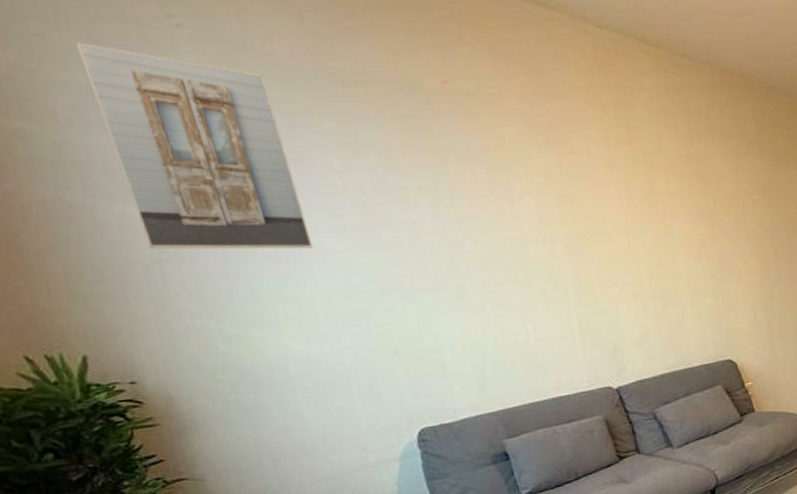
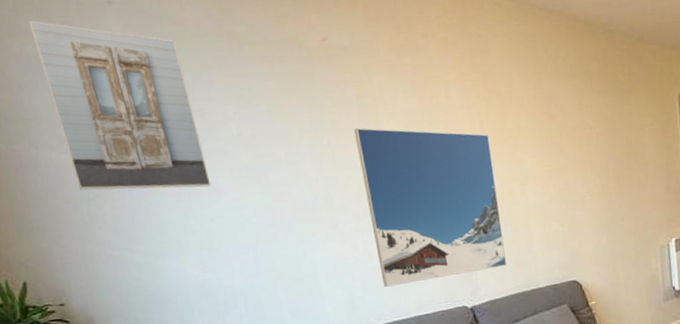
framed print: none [481,185,656,365] -> present [353,127,507,287]

